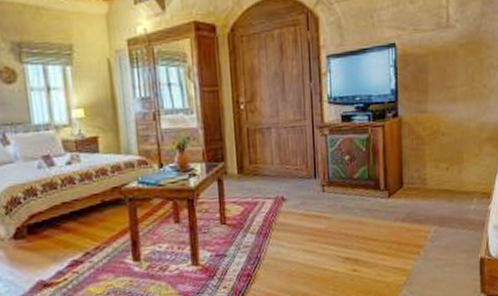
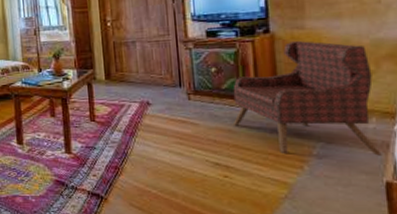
armchair: none [362,125,479,242] -> present [232,41,382,156]

